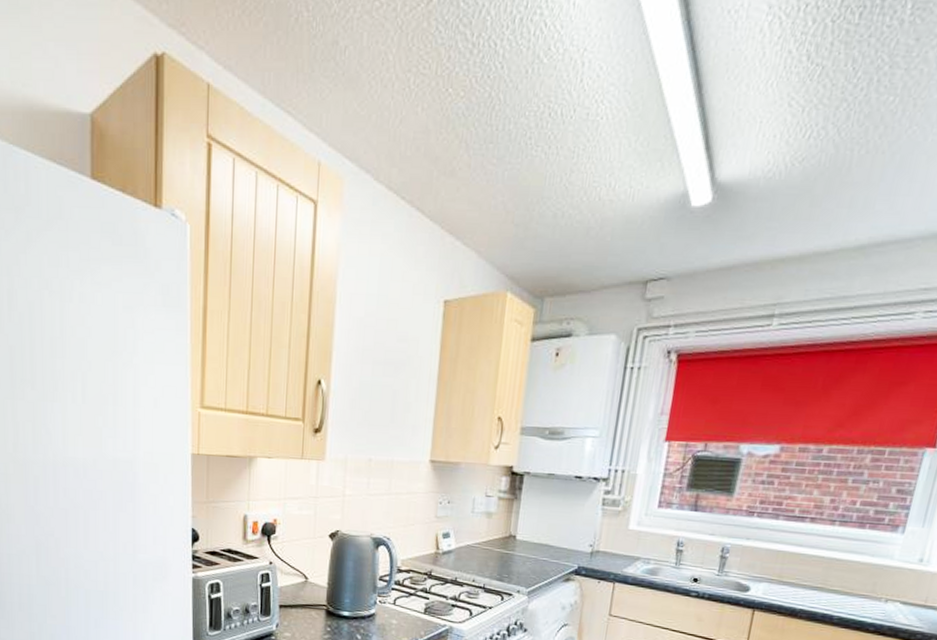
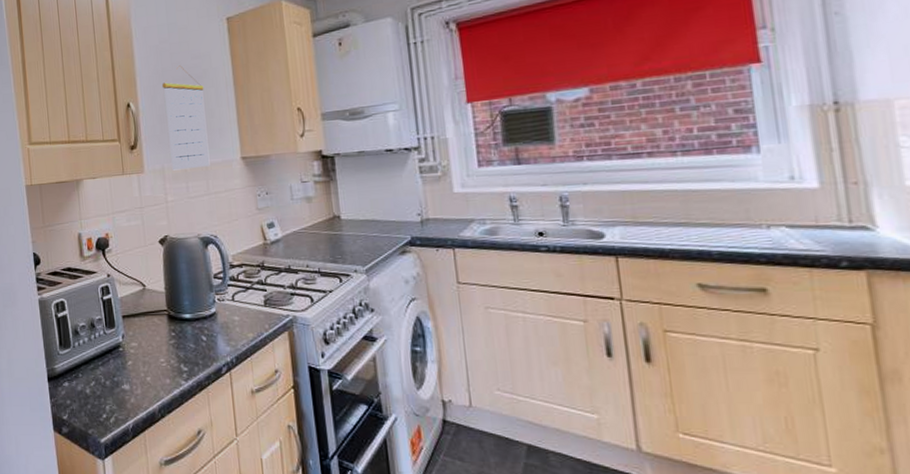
calendar: none [355,346,405,464] -> present [161,65,210,171]

